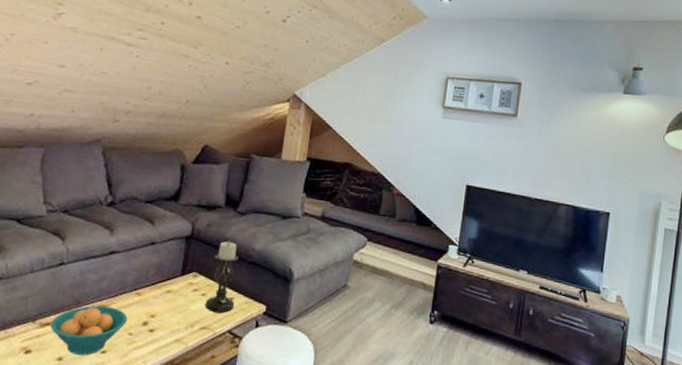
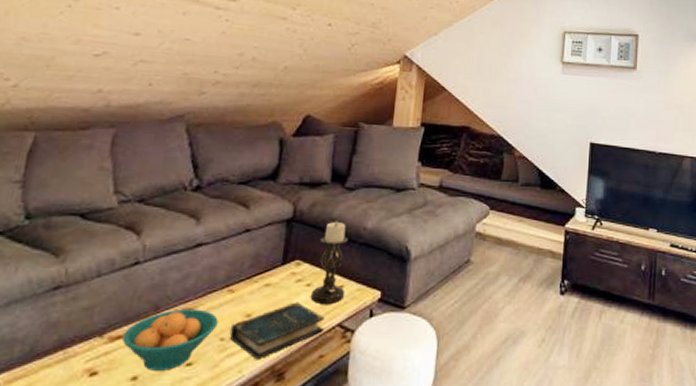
book: none [136,308,217,354] -> present [229,302,325,360]

